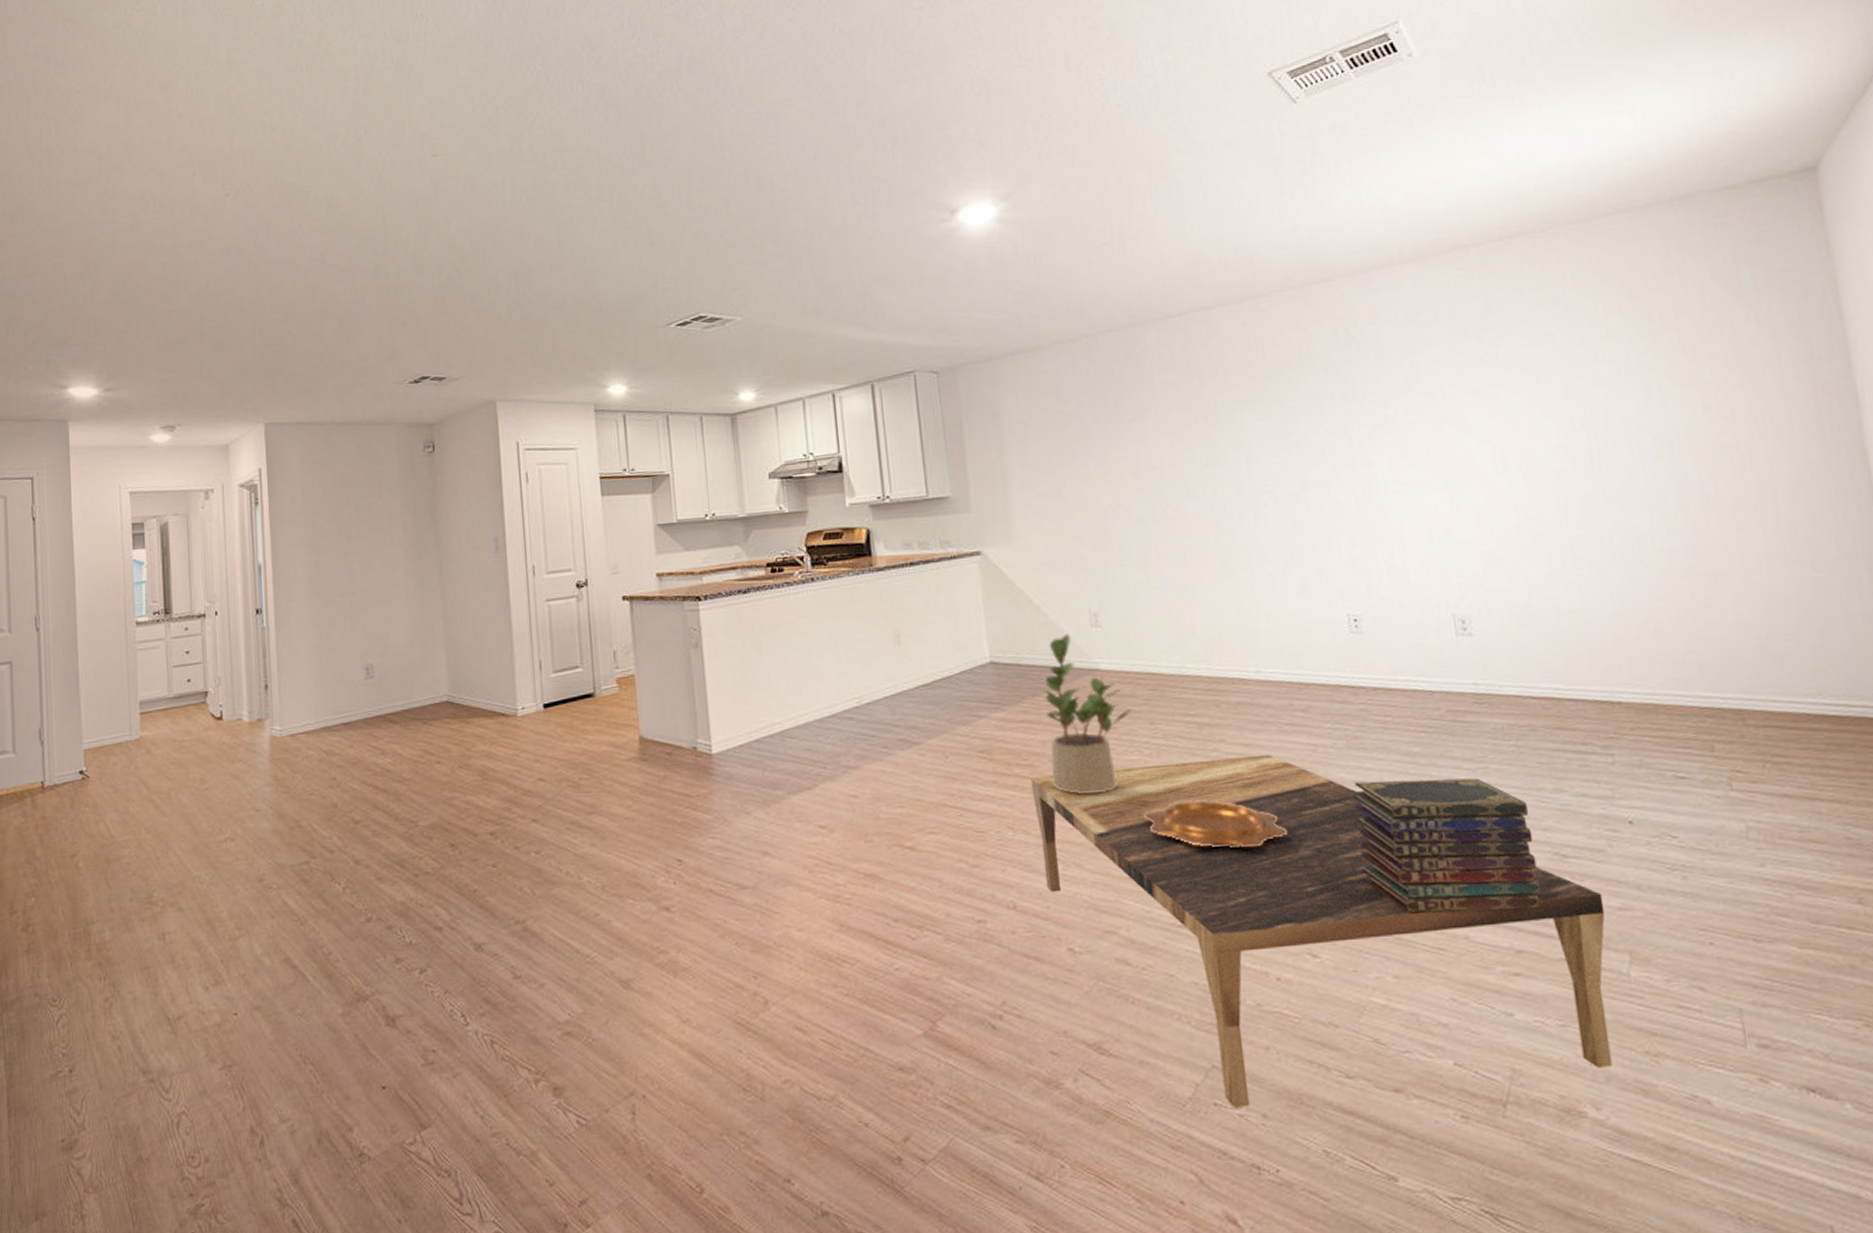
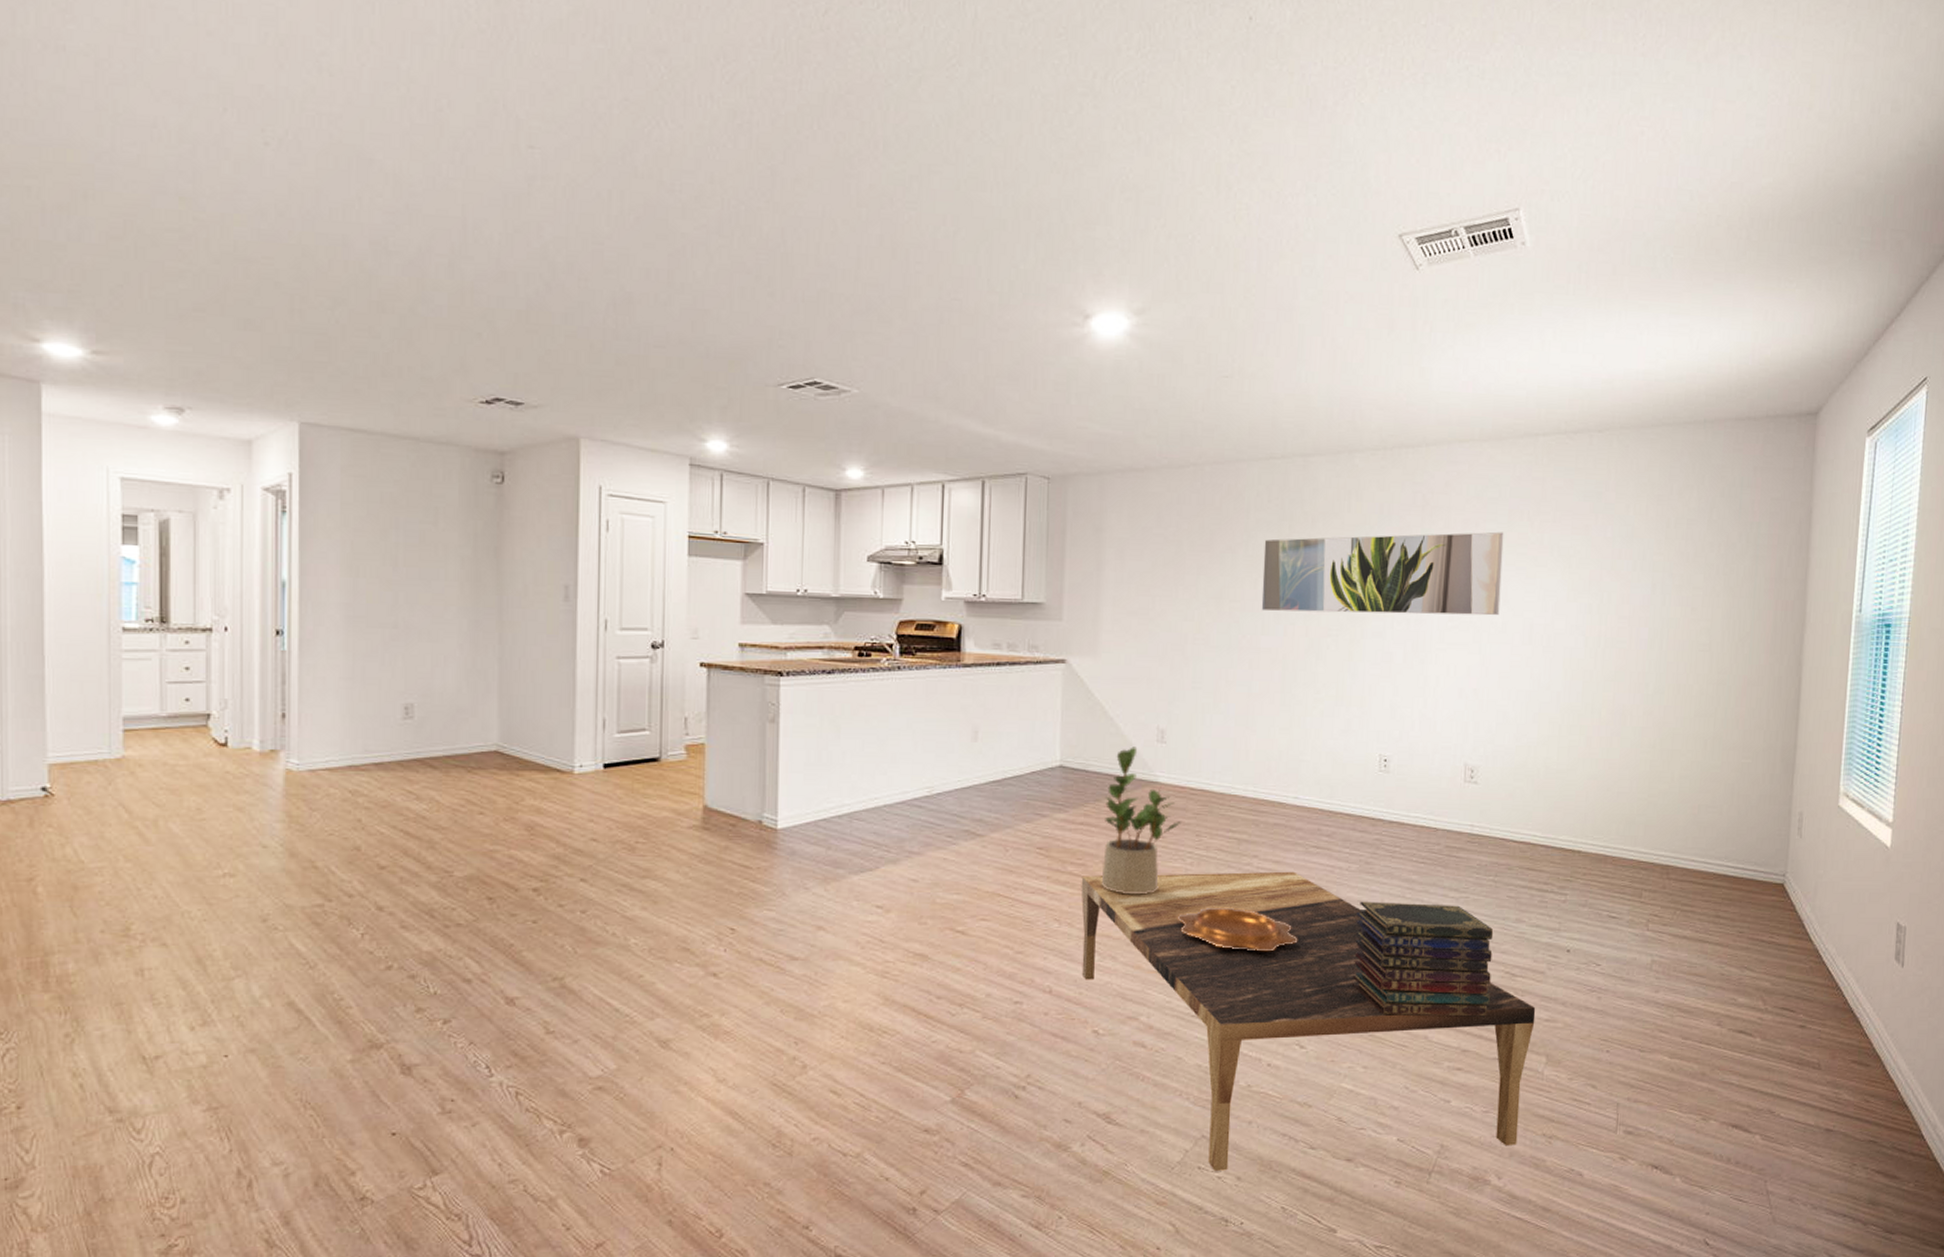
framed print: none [1174,355,1462,476] -> present [1261,531,1504,616]

